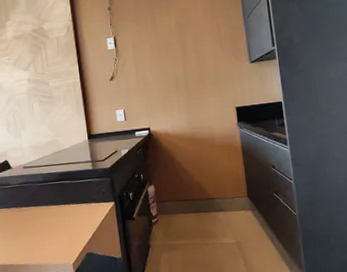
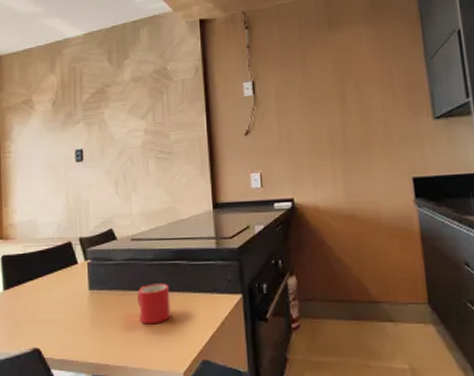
mug: none [32,199,60,231] -> present [137,283,171,325]

